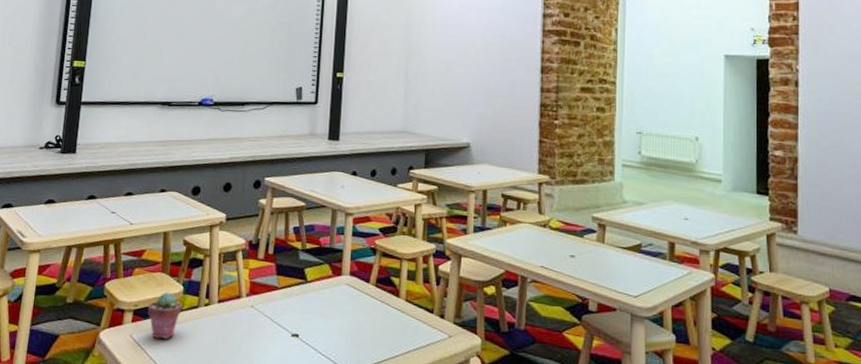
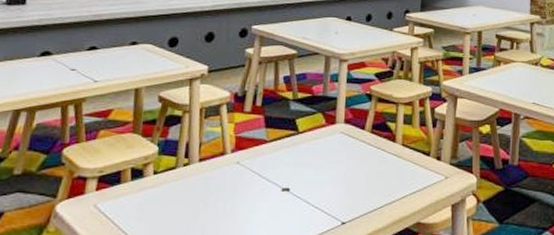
potted succulent: present [147,292,182,339] -> none [115,154,157,207]

